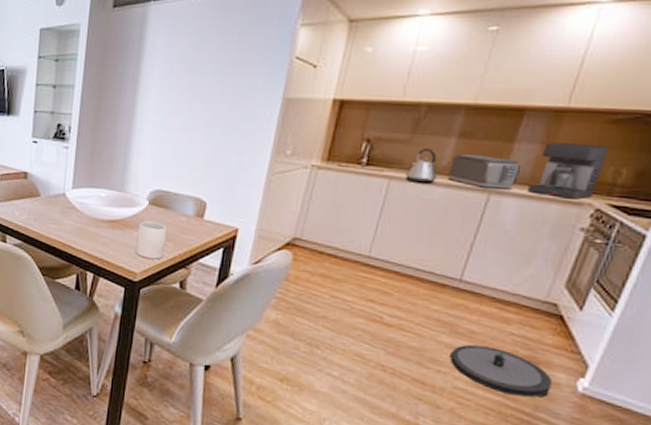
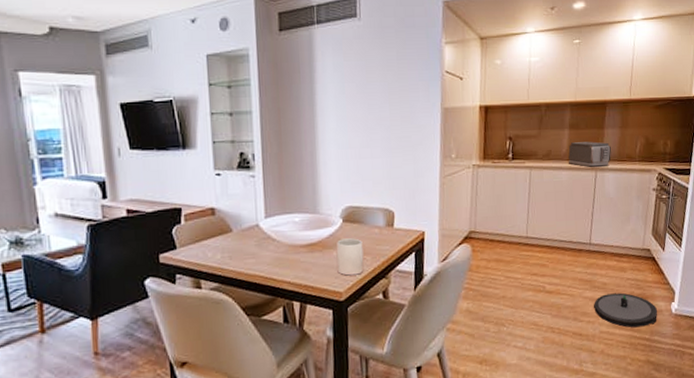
kettle: present [405,148,437,185] -> none [540,140,561,171]
coffee maker: present [528,142,609,200] -> none [618,125,658,168]

